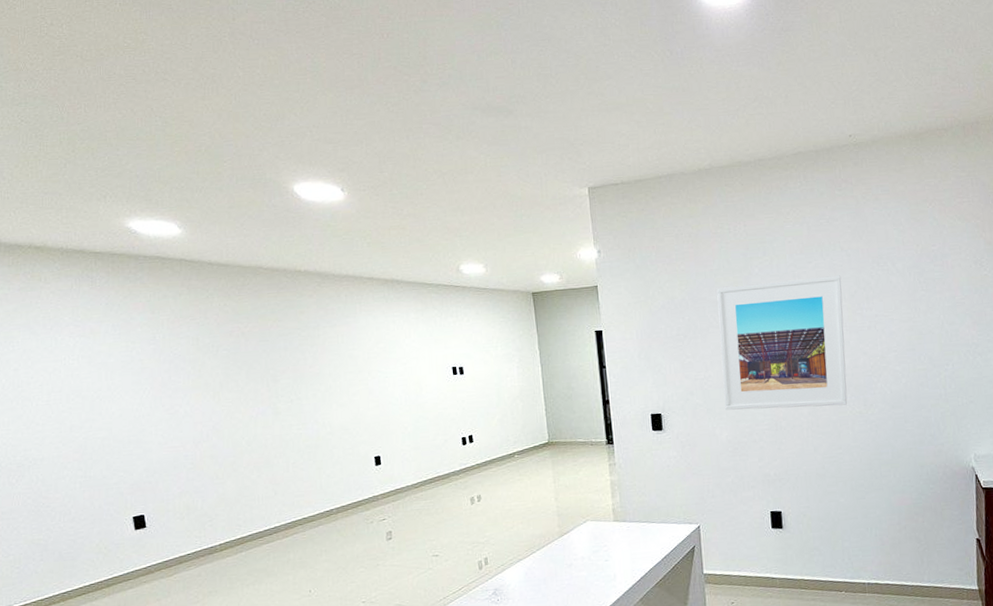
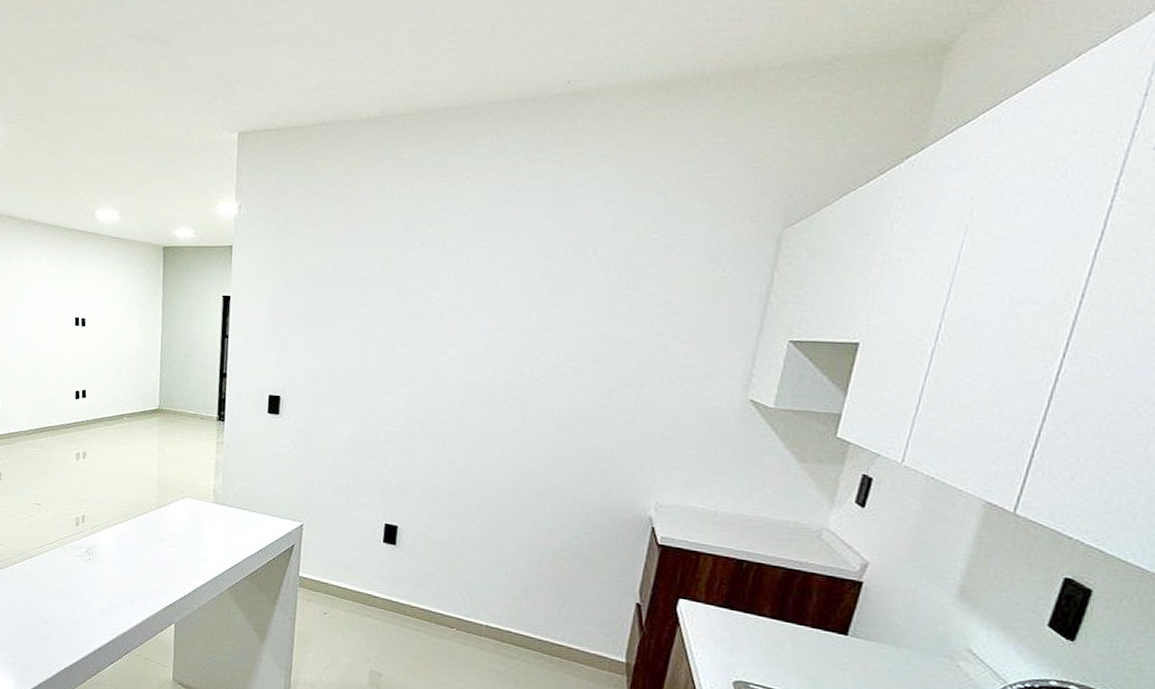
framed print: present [716,275,848,411] -> none [353,259,522,418]

